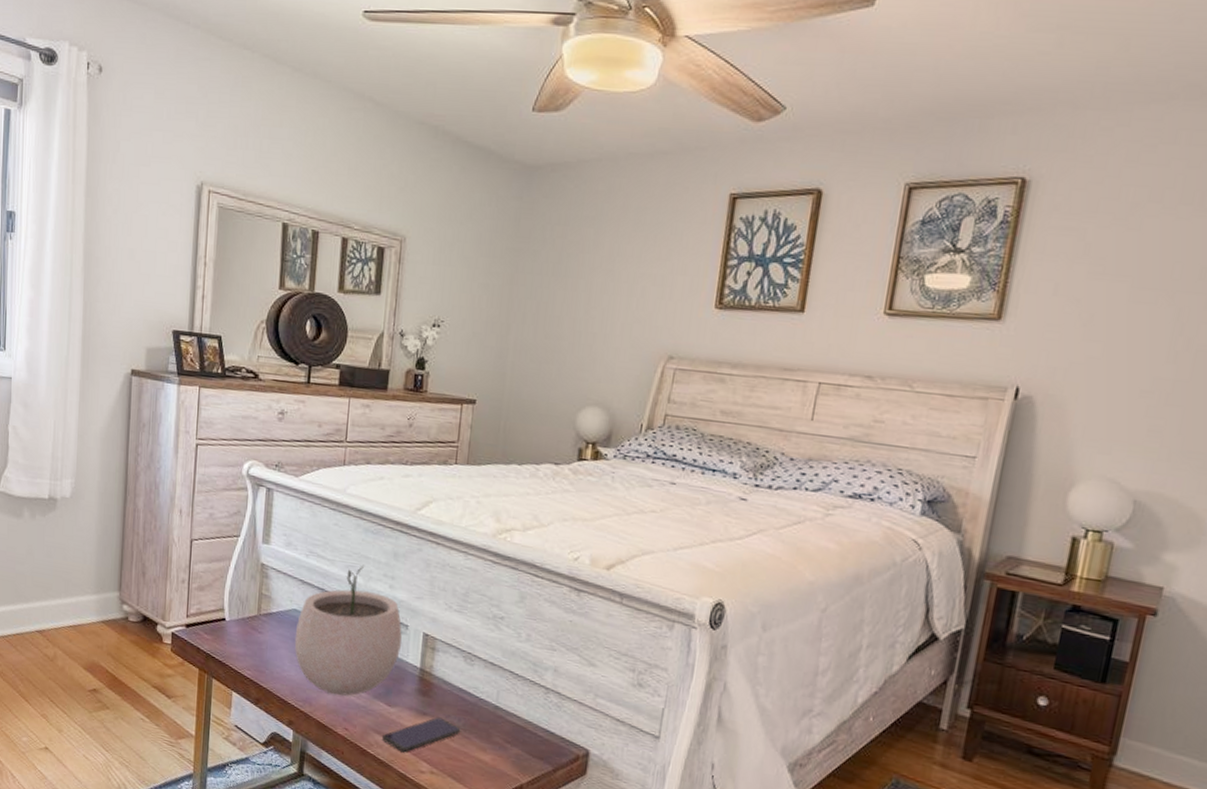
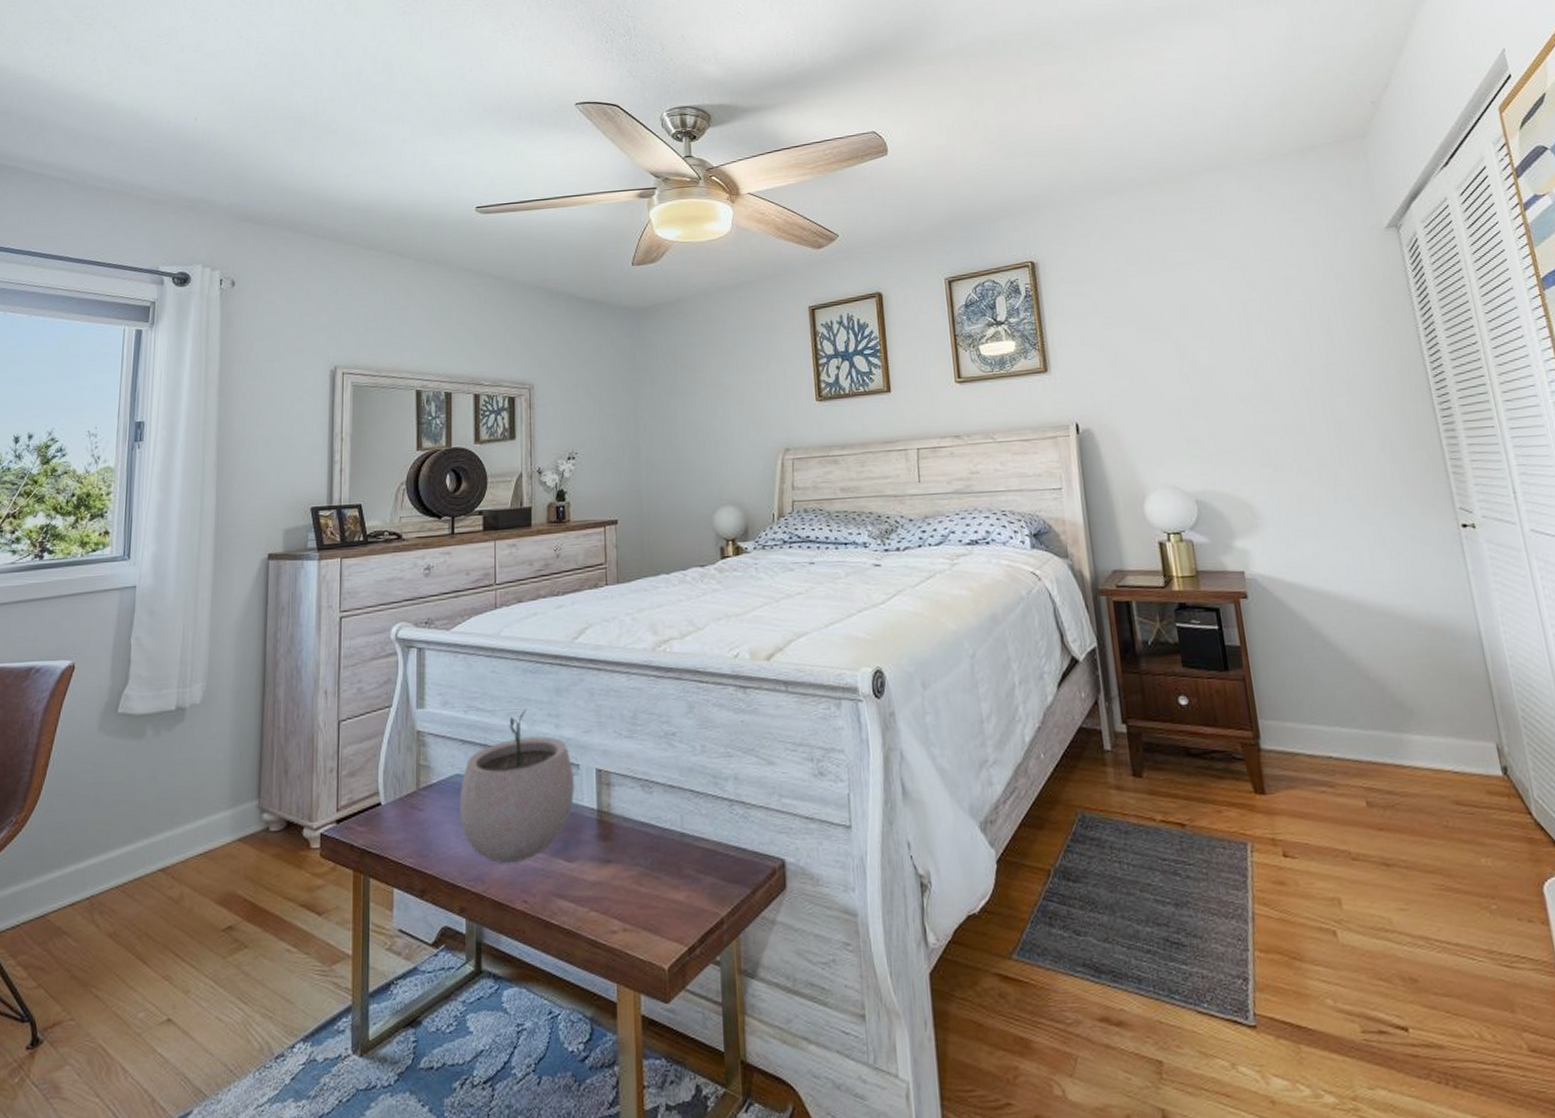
smartphone: present [381,717,461,753] -> none [565,861,649,914]

